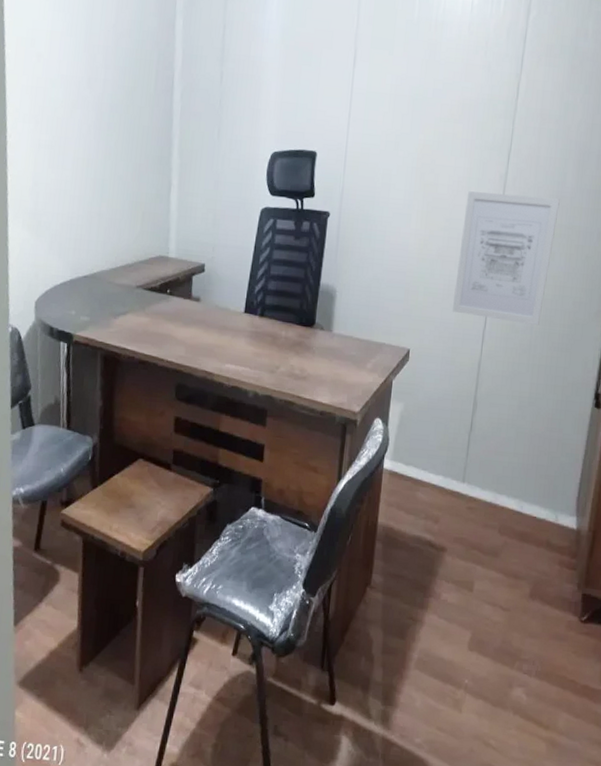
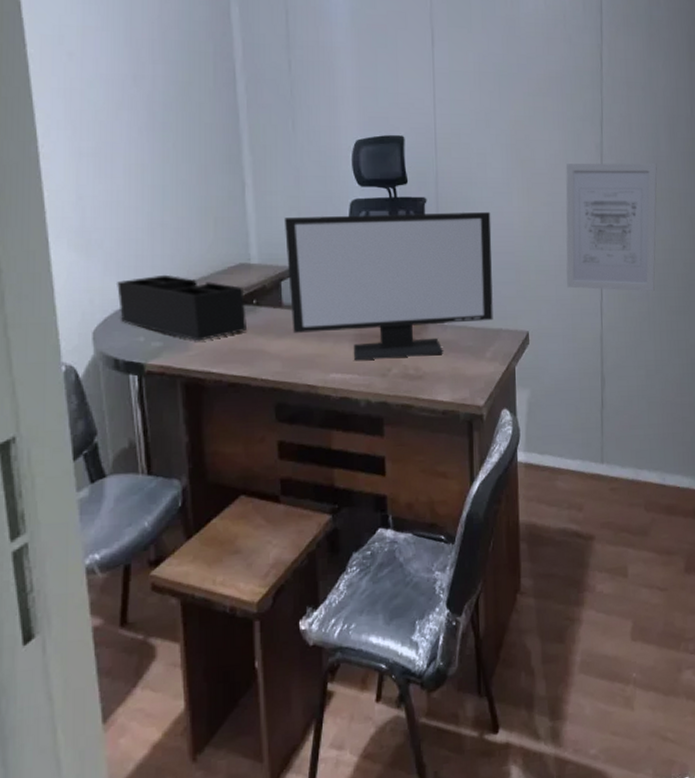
desk organizer: none [57,258,161,321] -> present [117,274,246,341]
computer monitor: none [198,218,389,360] -> present [284,211,493,360]

